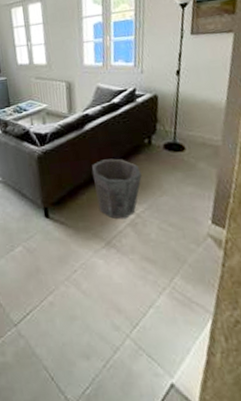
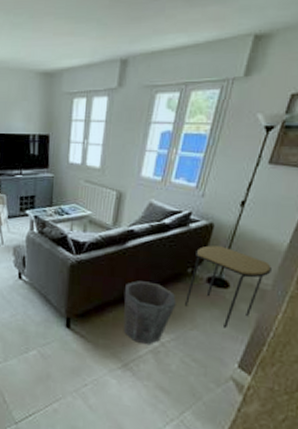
side table: none [148,113,218,189] -> present [185,245,272,329]

